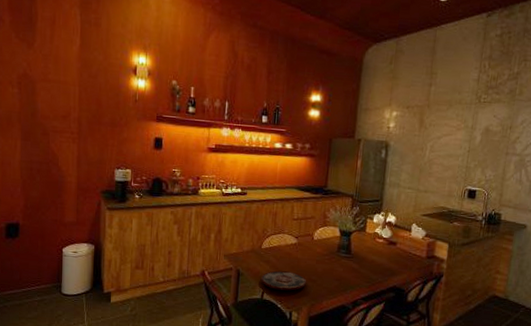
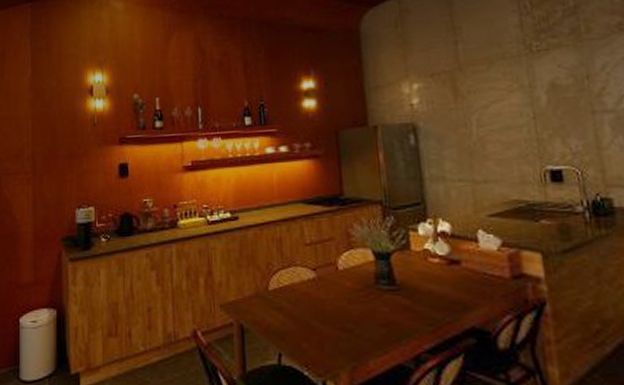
plate: present [261,270,307,291] -> none [274,320,340,349]

